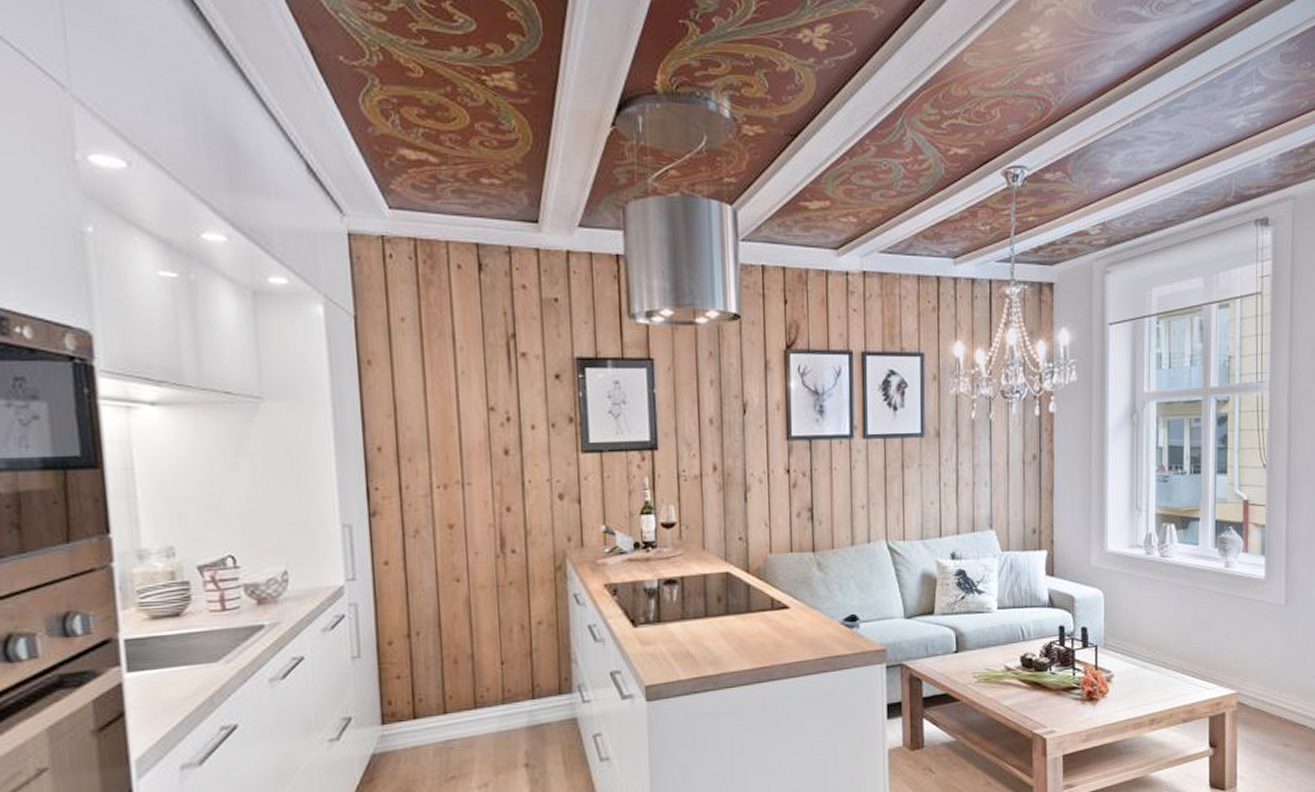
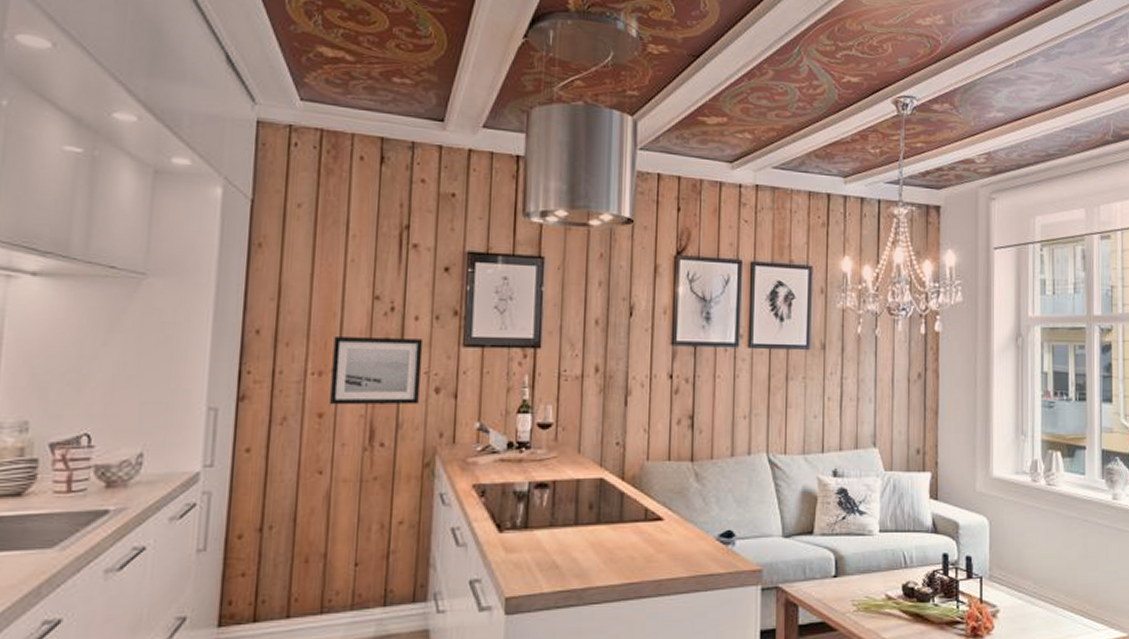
wall art: none [454,447,544,516] -> present [330,337,424,405]

